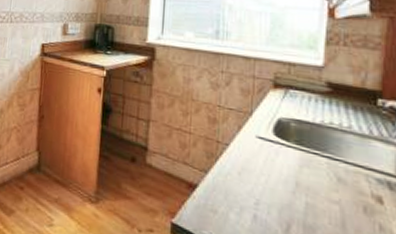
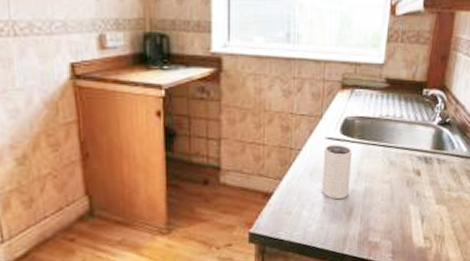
mug: none [252,145,289,210] -> present [322,145,353,200]

